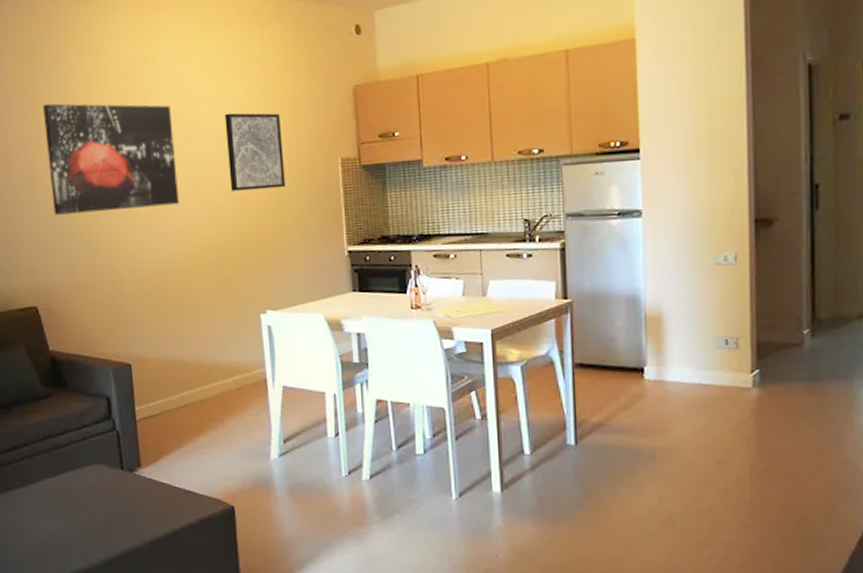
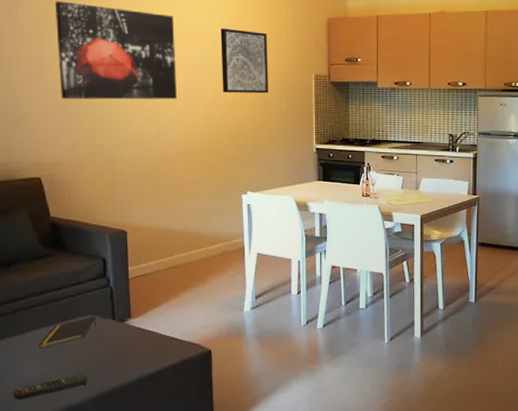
remote control: none [20,533,98,561] -> present [13,374,88,399]
notepad: none [44,465,103,503] -> present [38,316,96,348]

